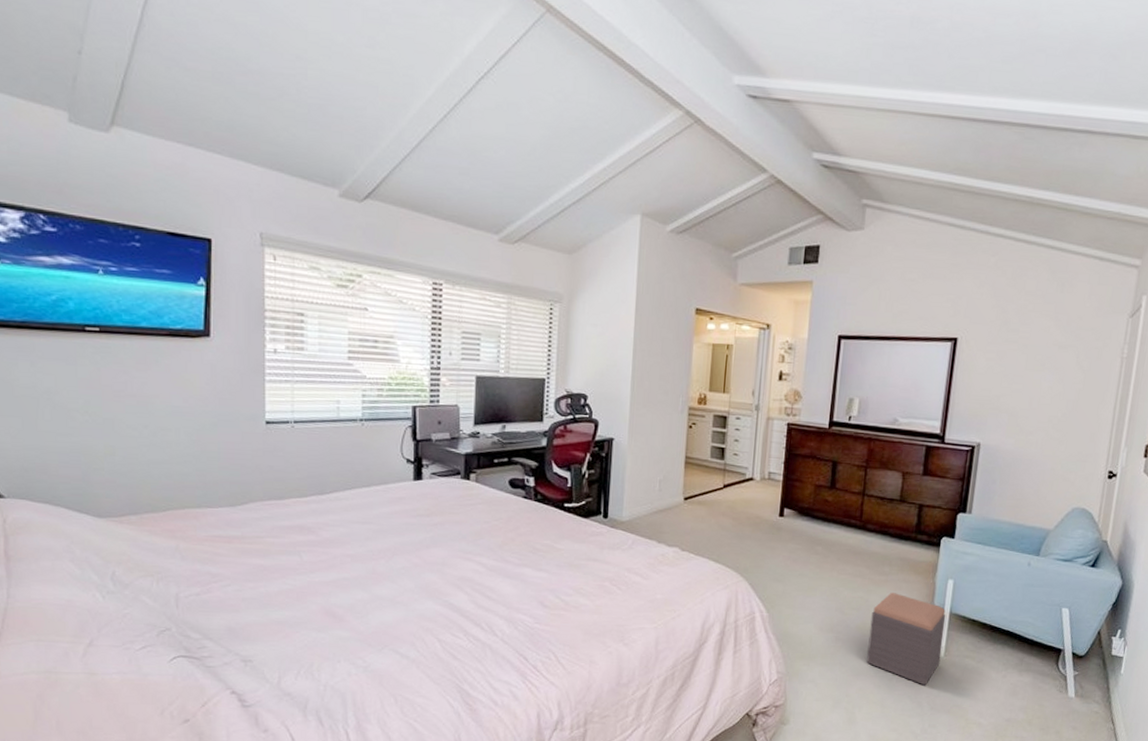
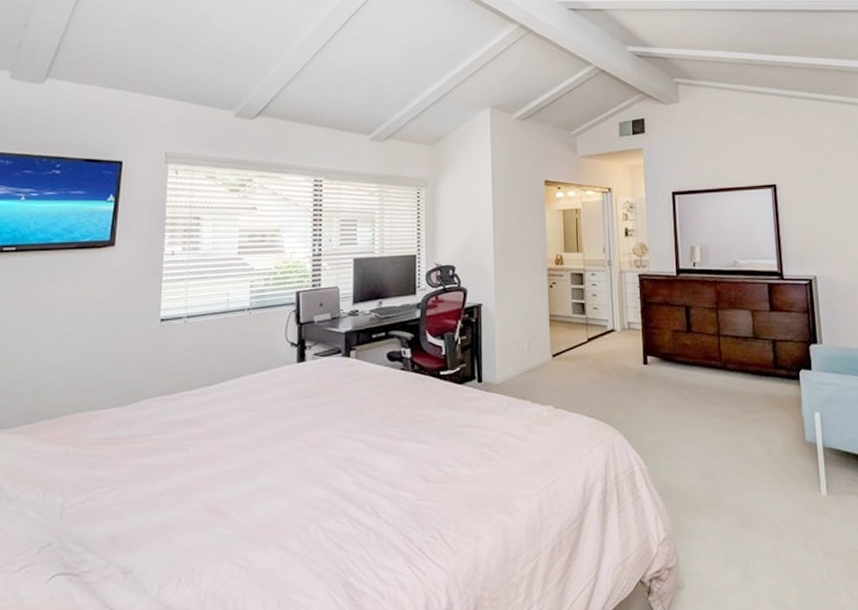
footstool: present [866,593,946,686] -> none [747,431,825,530]

